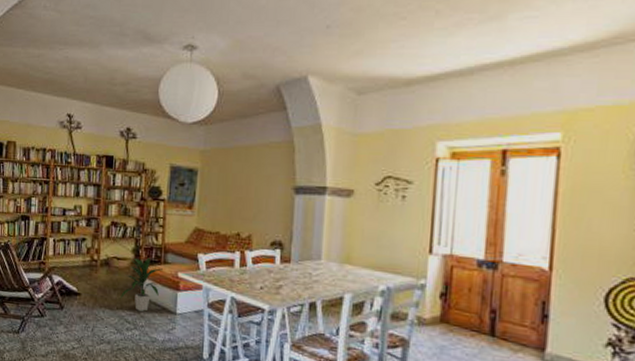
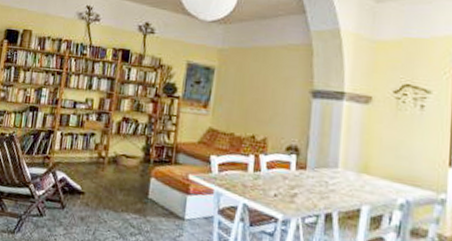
indoor plant: present [119,257,163,311] -> none [125,157,173,215]

